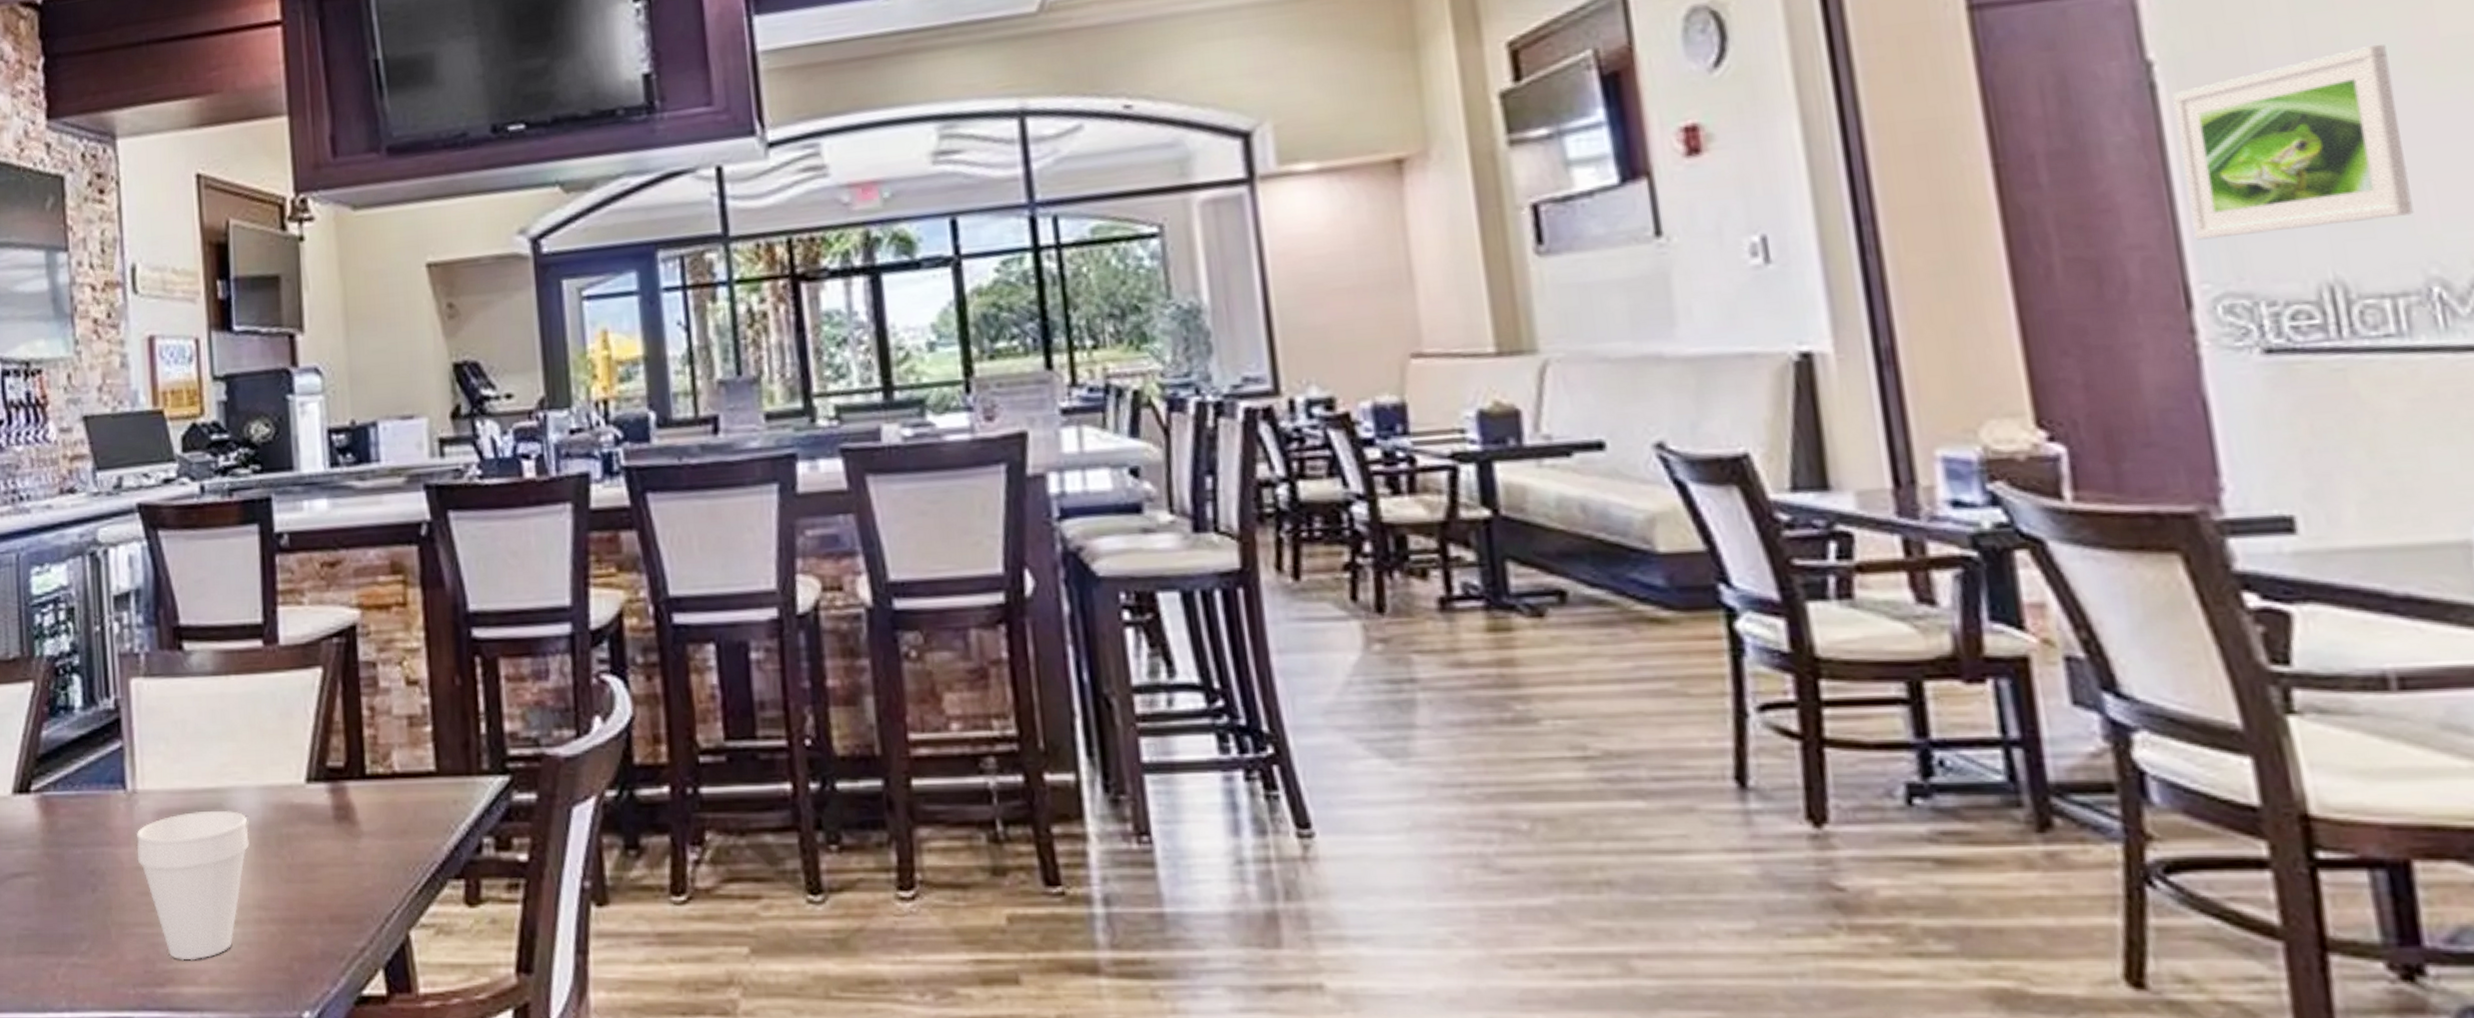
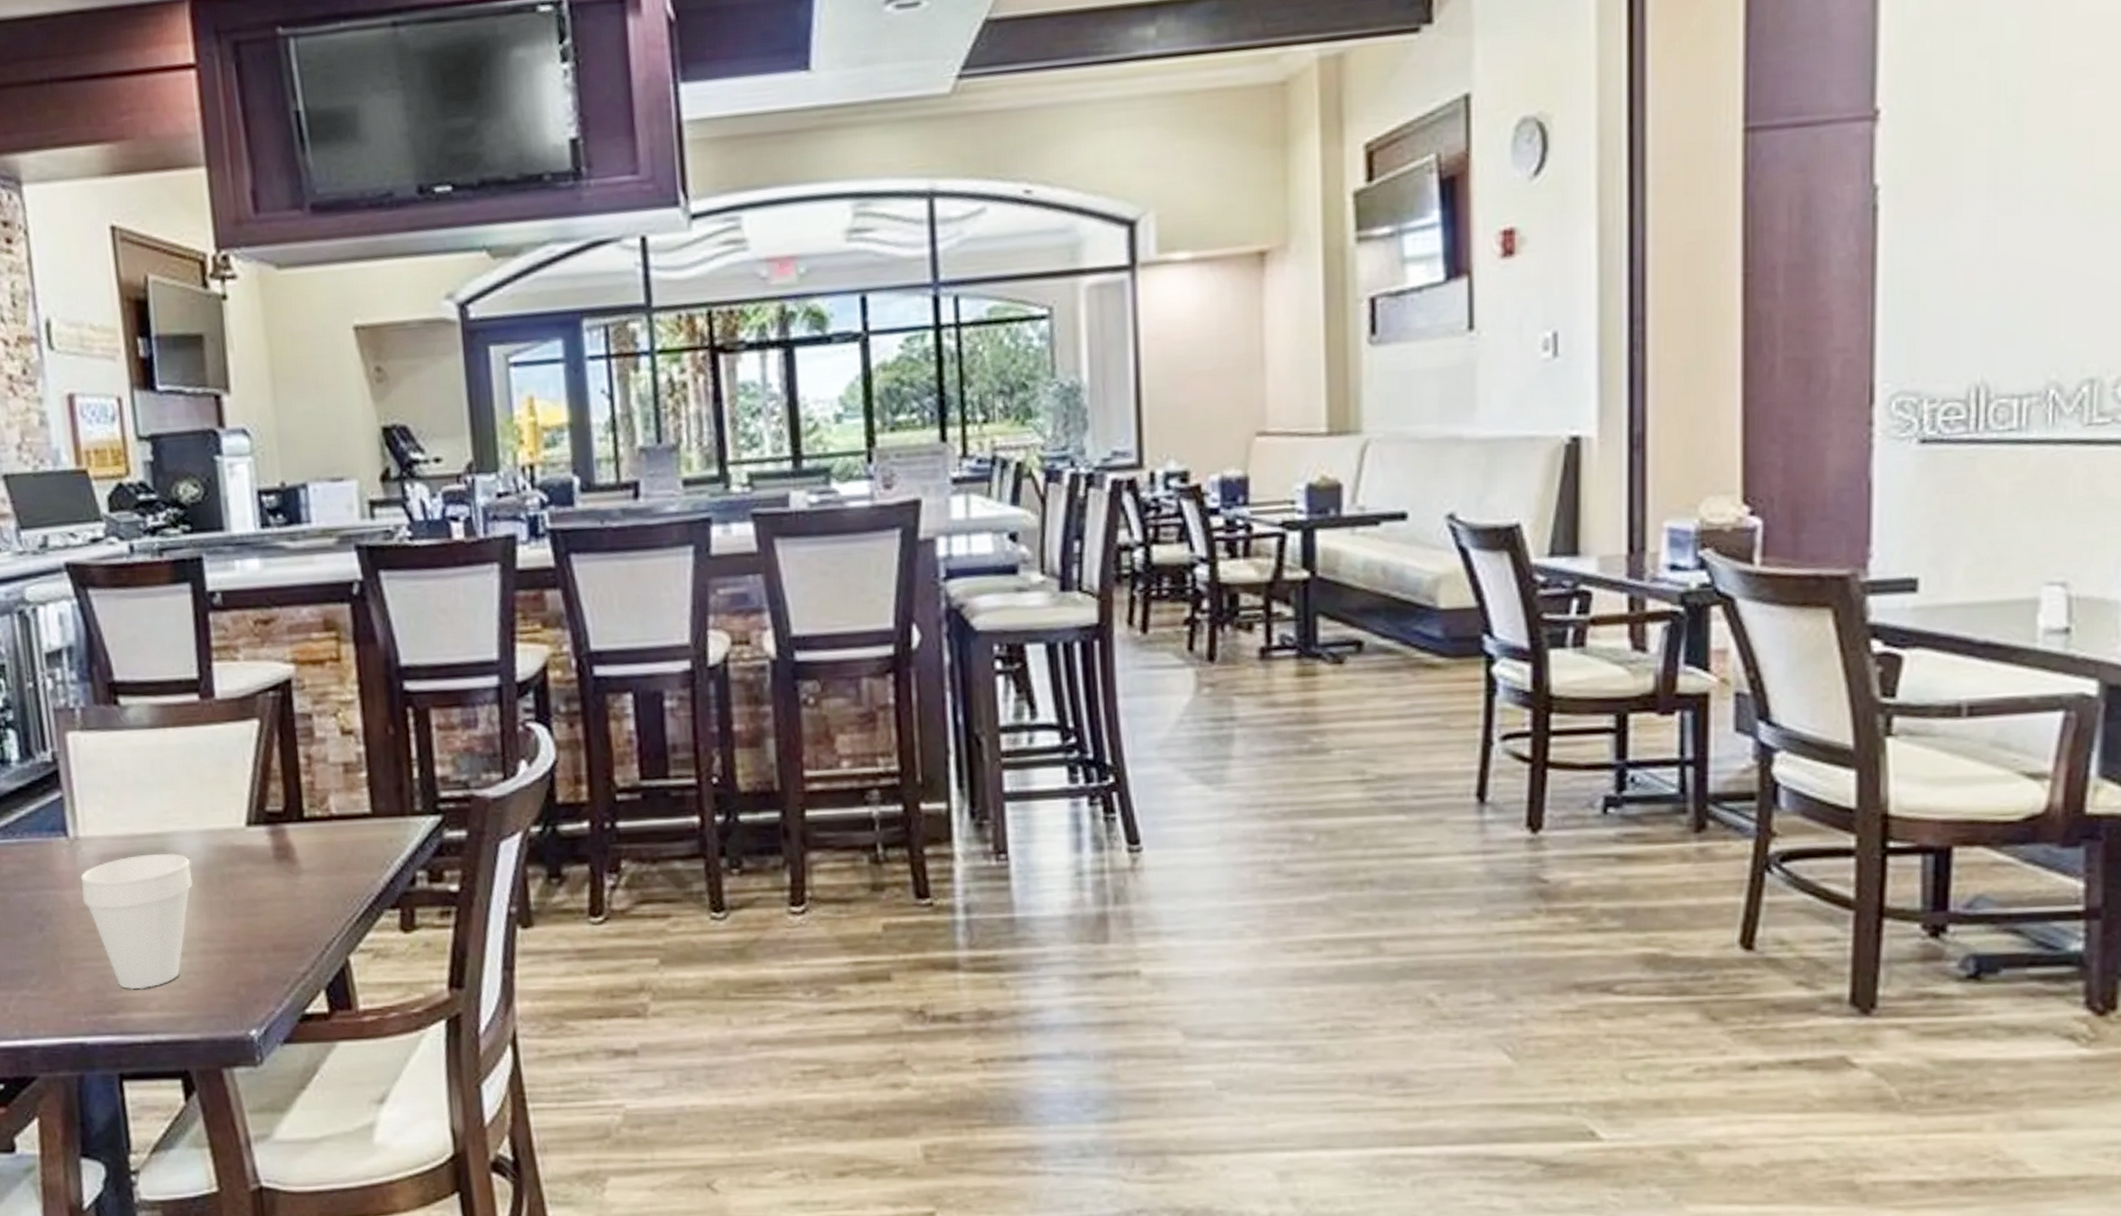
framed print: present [2172,44,2414,240] -> none [1885,178,2053,345]

